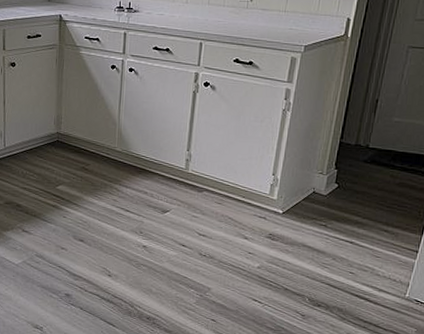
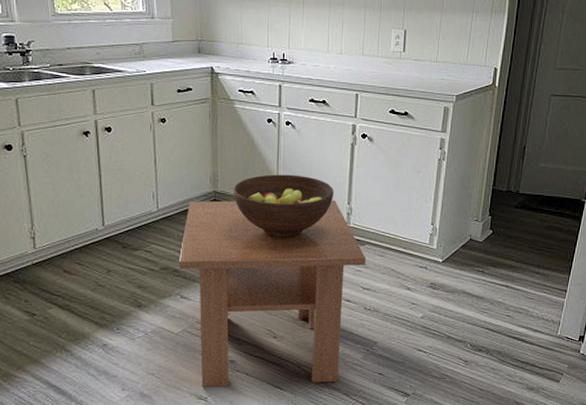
coffee table: none [22,141,204,324] -> present [179,200,366,387]
fruit bowl: none [75,118,174,181] -> present [233,174,334,238]

